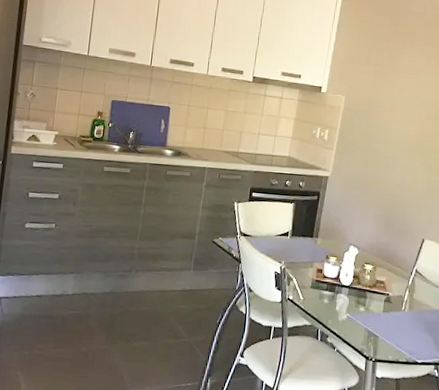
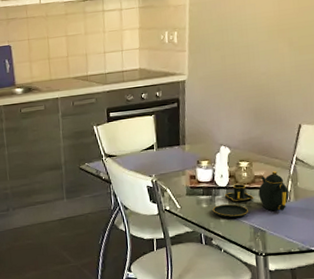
teapot: none [333,279,405,319] -> present [212,171,289,219]

